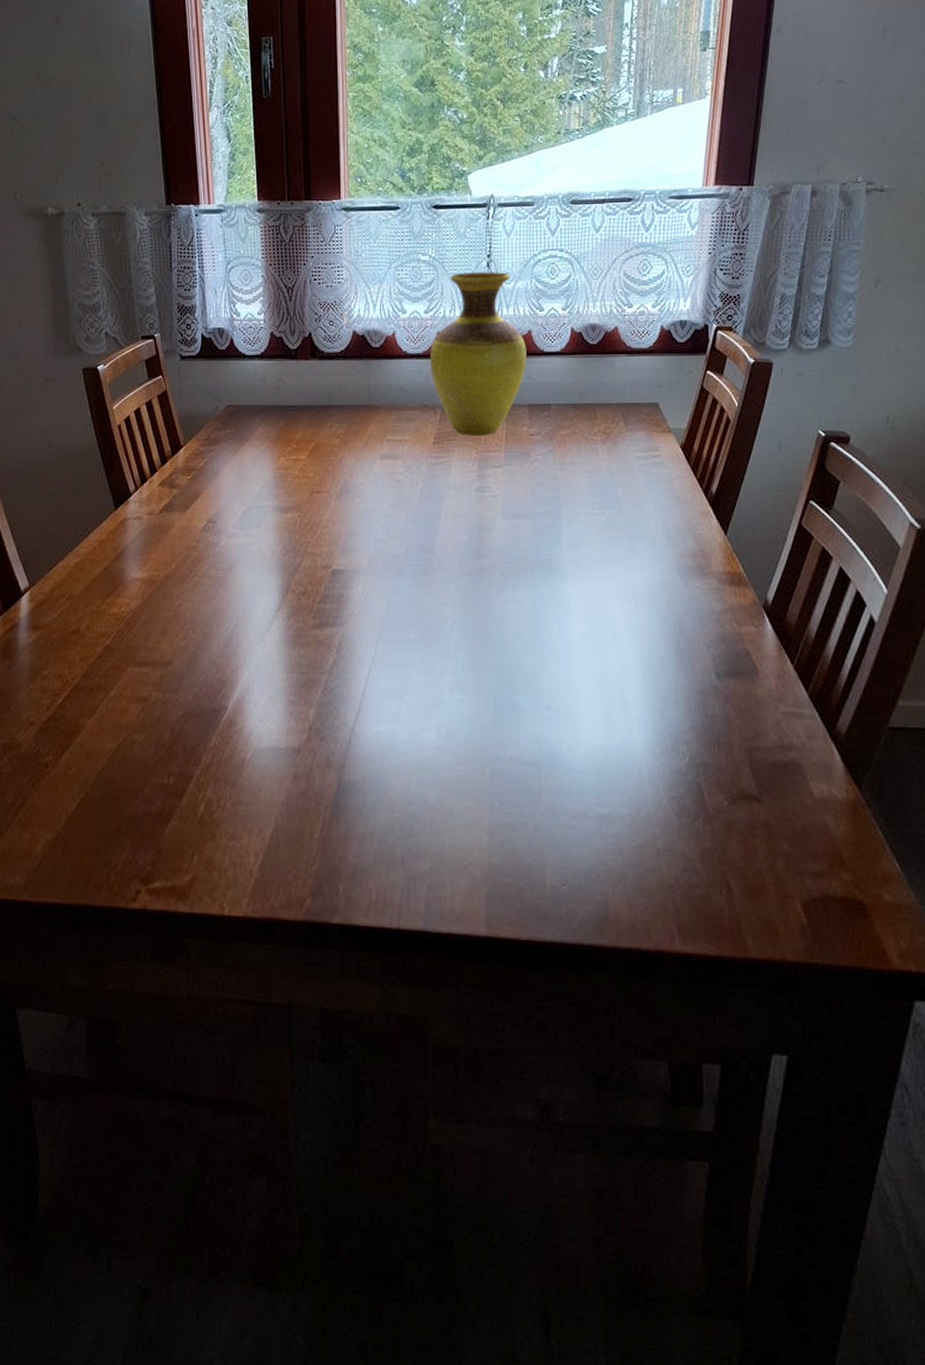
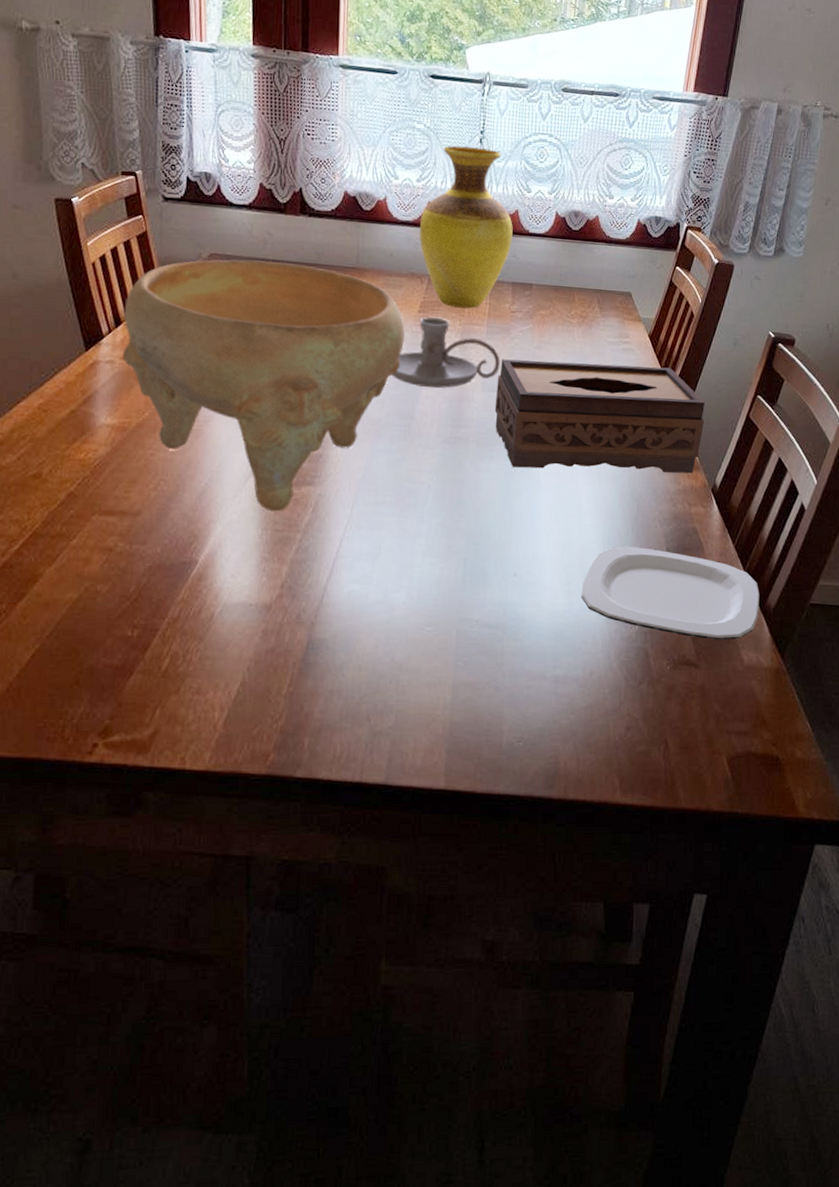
decorative bowl: none [148,407,420,655] -> present [122,259,405,512]
candle holder: none [409,448,521,520] -> present [391,317,500,389]
tissue box: none [517,479,750,595] -> present [494,359,705,474]
plate: none [622,673,828,771] -> present [581,546,760,640]

